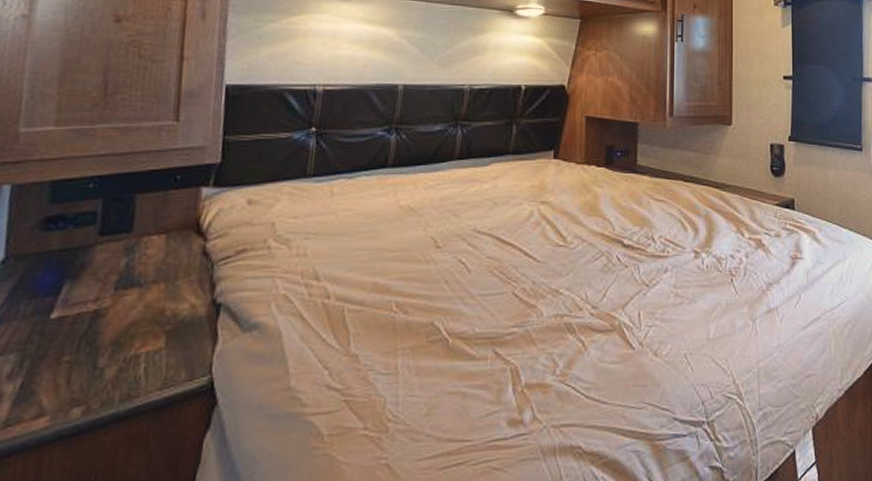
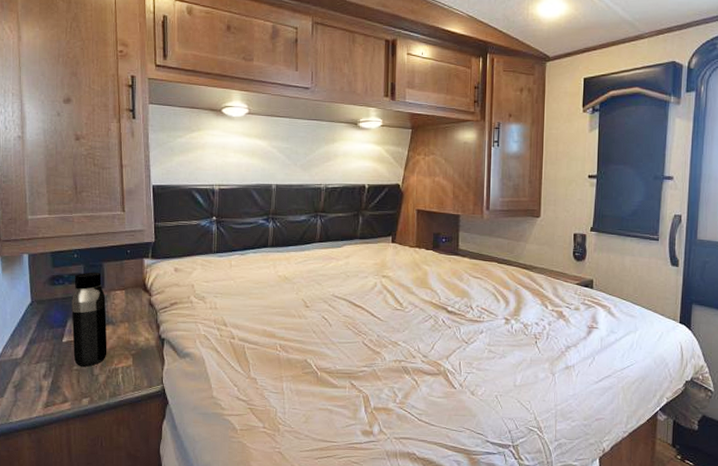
water bottle: none [66,209,133,356] -> present [71,272,107,367]

